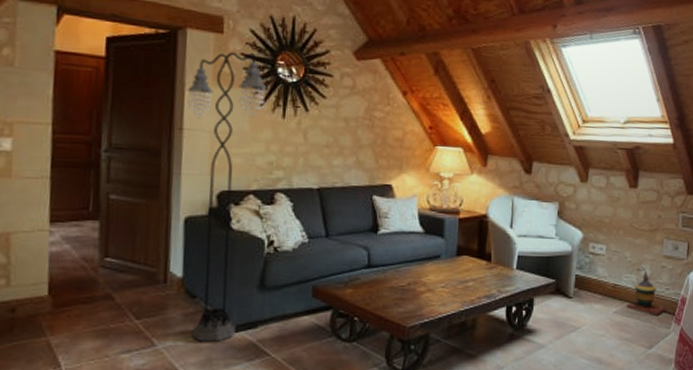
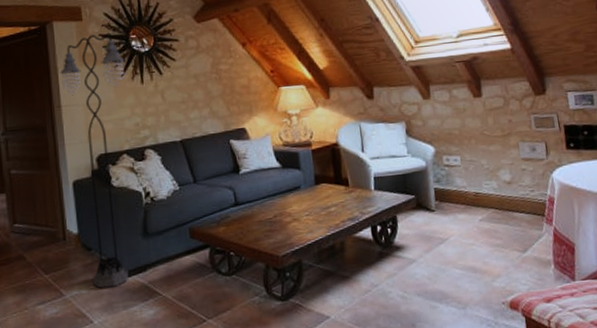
decorative basket: present [626,267,666,317] -> none [491,172,535,220]

